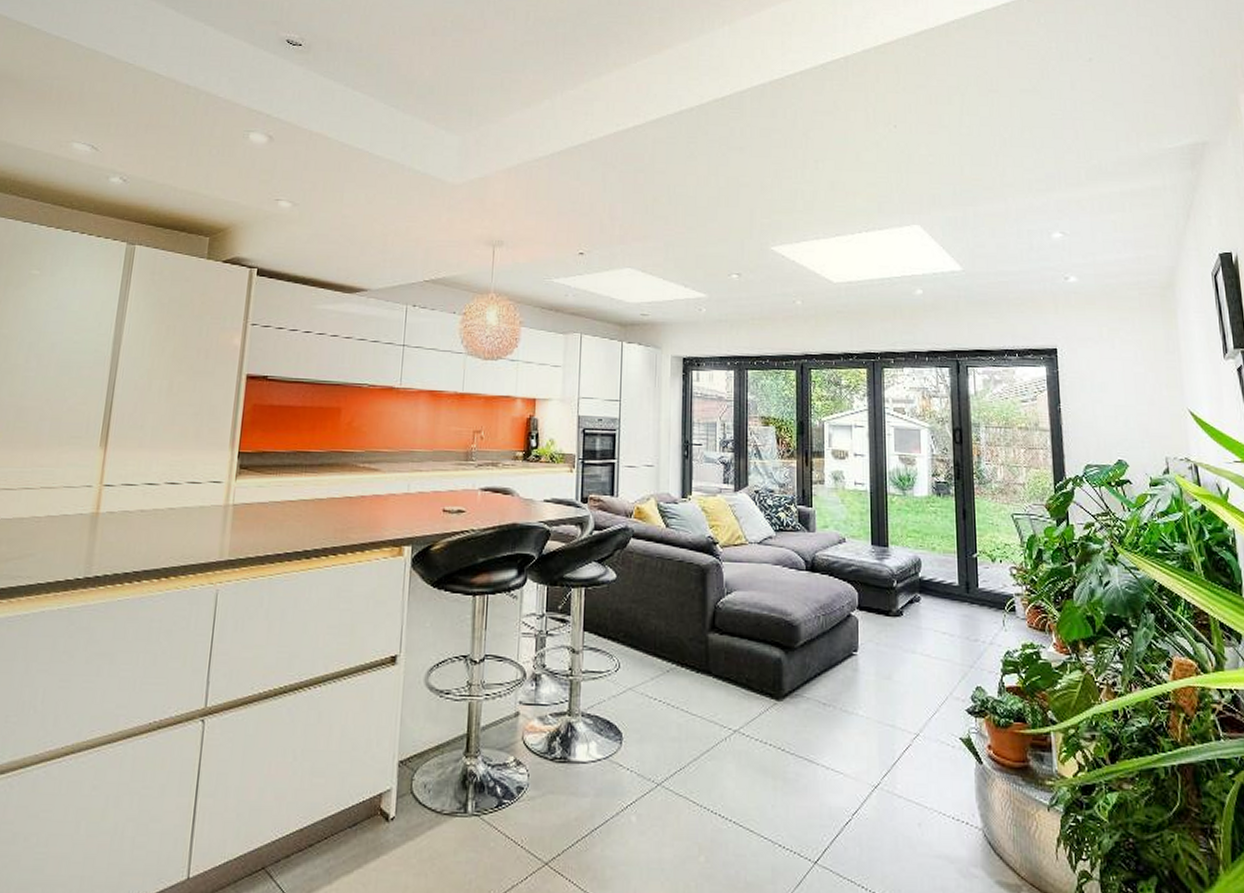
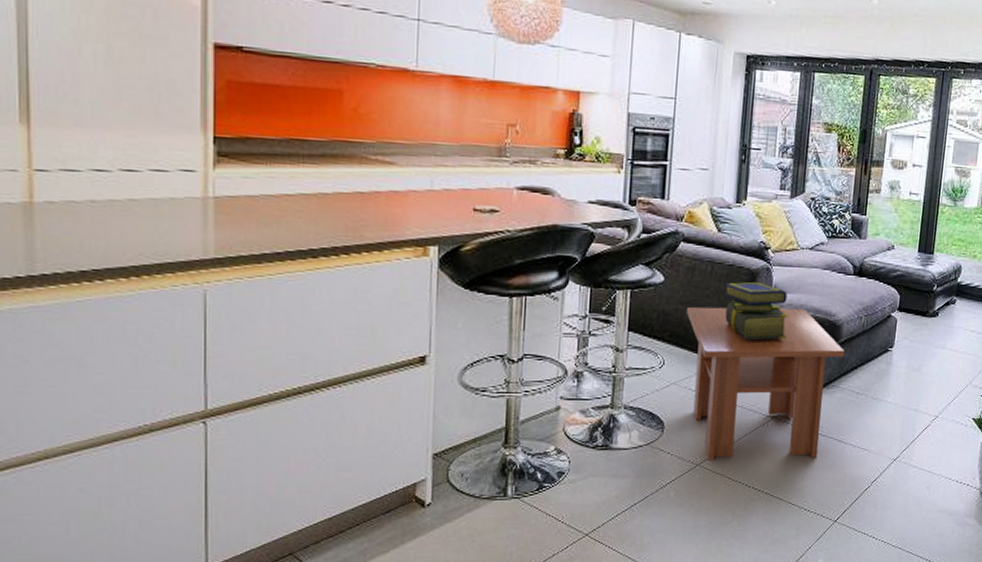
coffee table: none [639,605,805,782] -> present [686,306,844,461]
stack of books: none [676,578,742,642] -> present [724,281,788,341]

